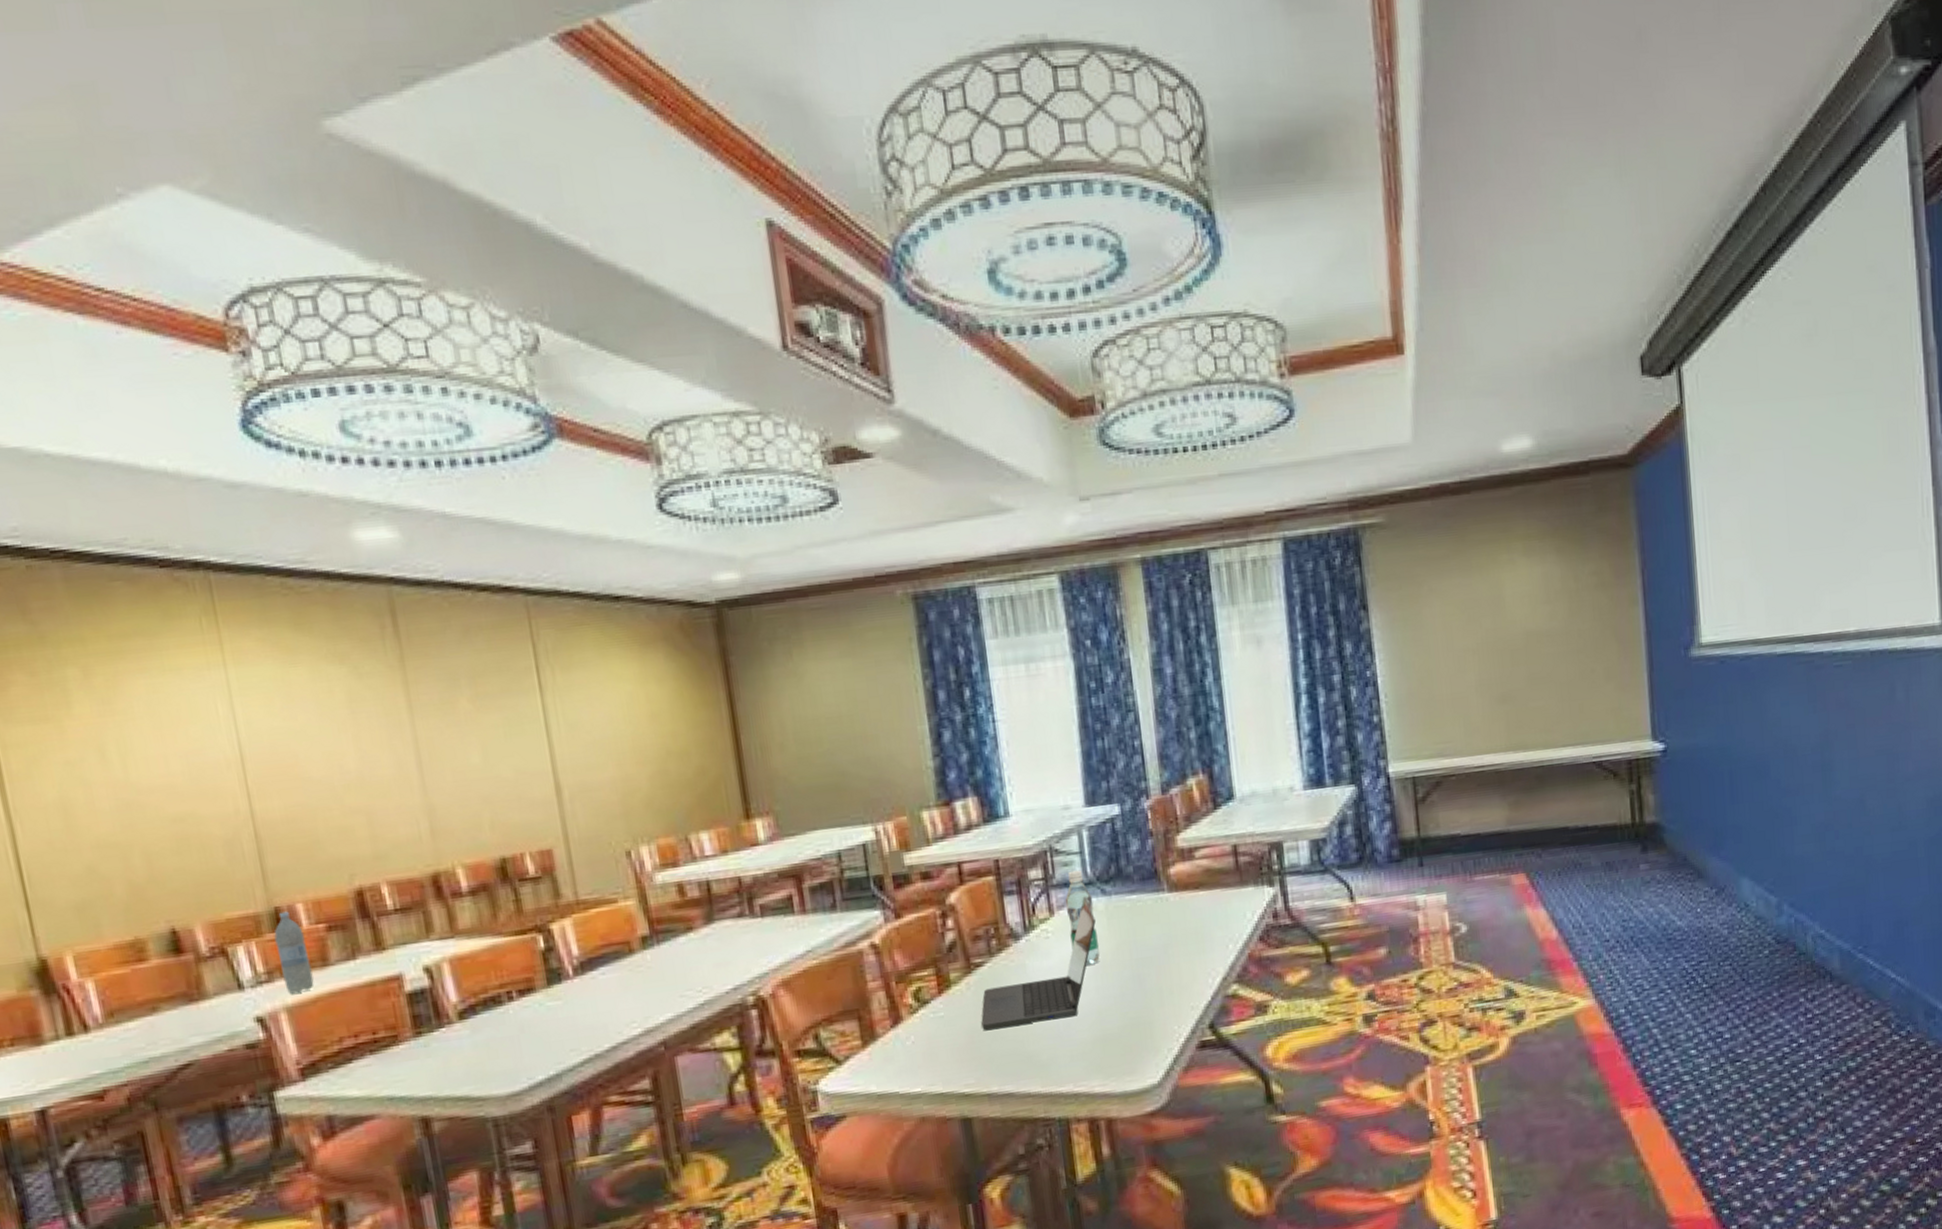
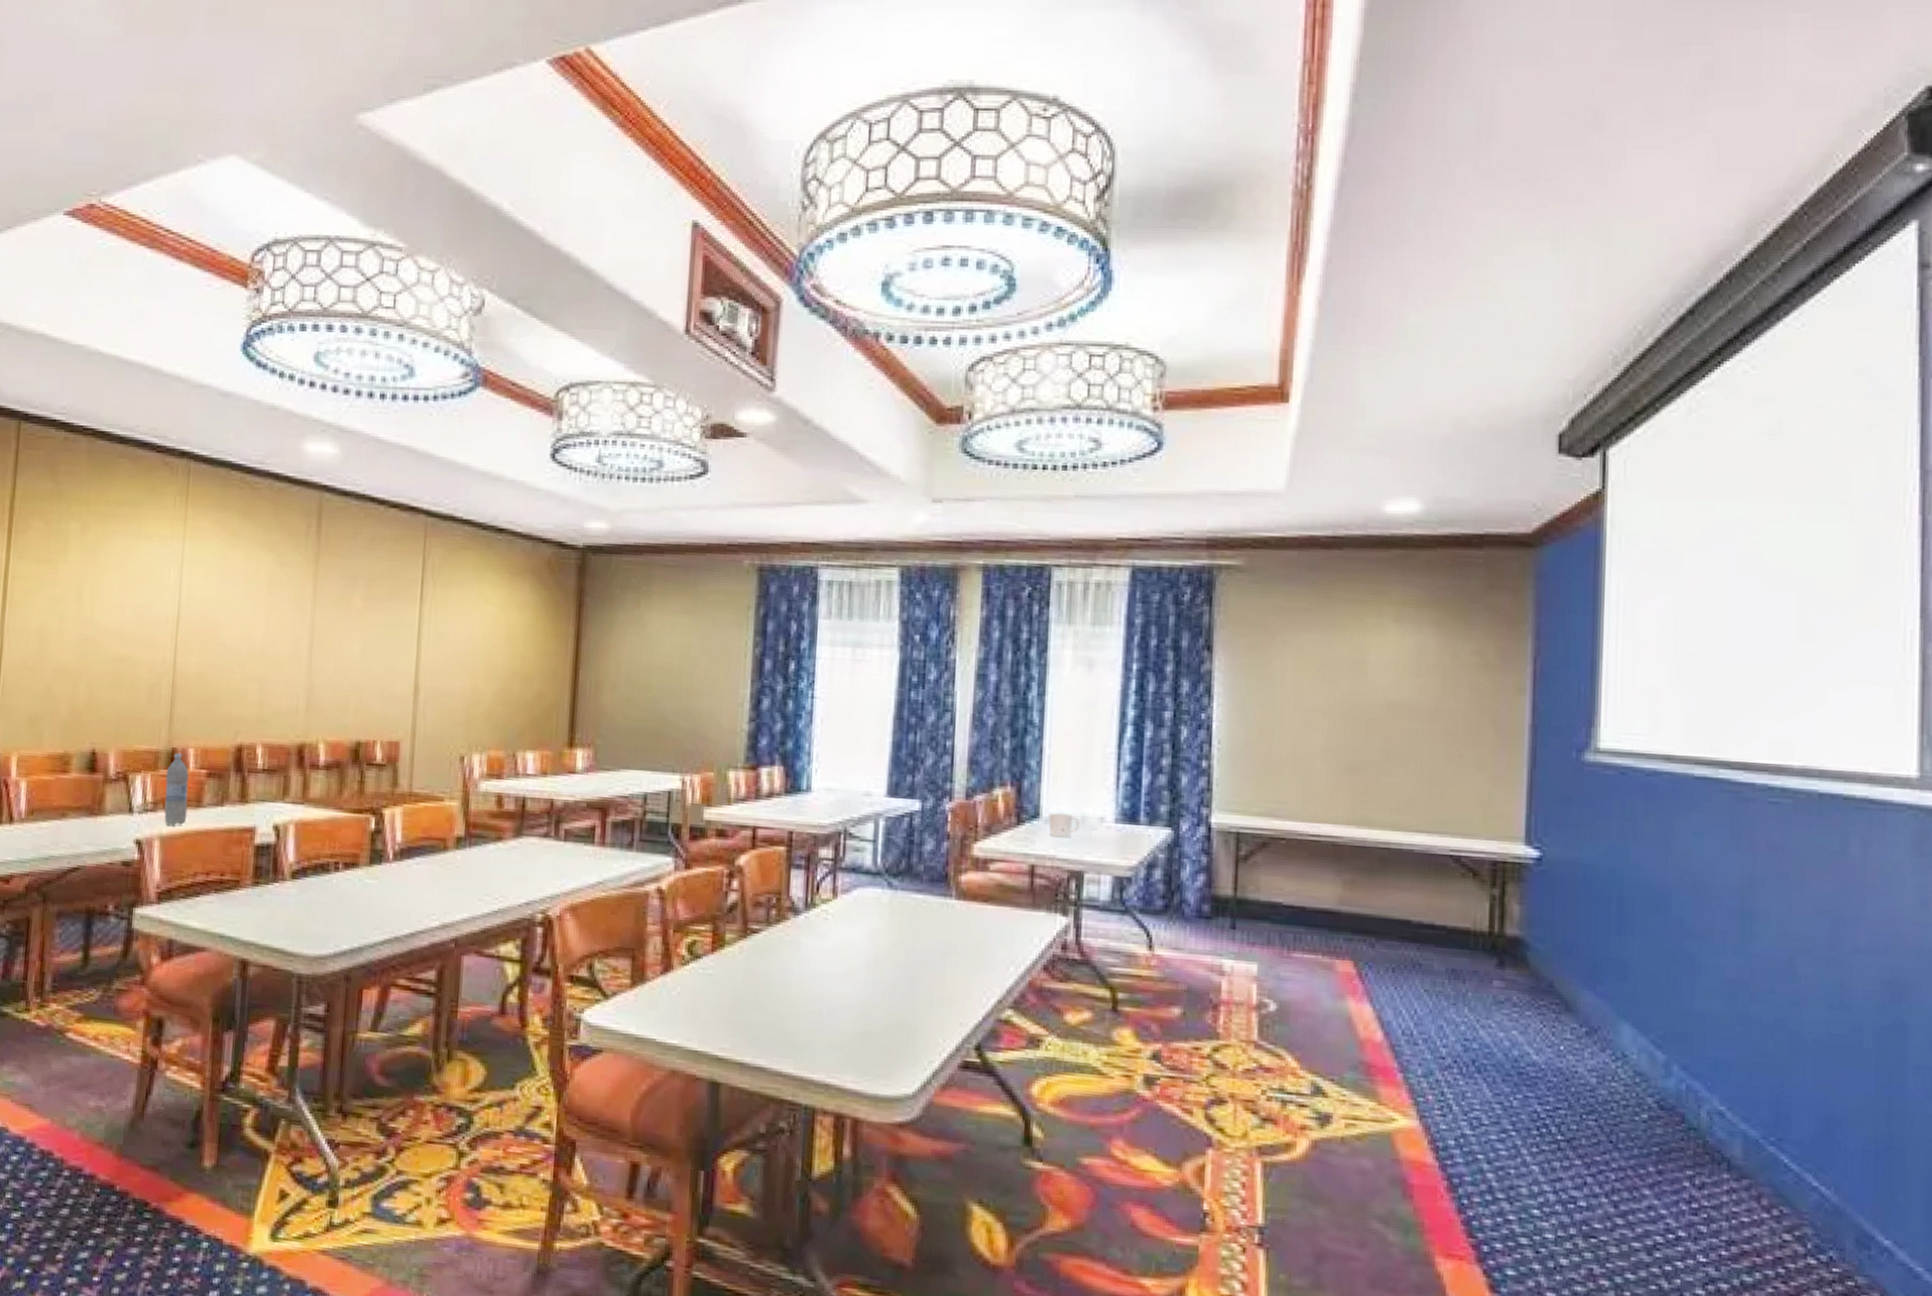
laptop: present [981,897,1096,1031] -> none [747,886,877,1004]
bottle: present [1065,870,1100,965] -> none [849,857,878,956]
mug: none [1243,789,1272,815] -> present [1049,813,1080,838]

